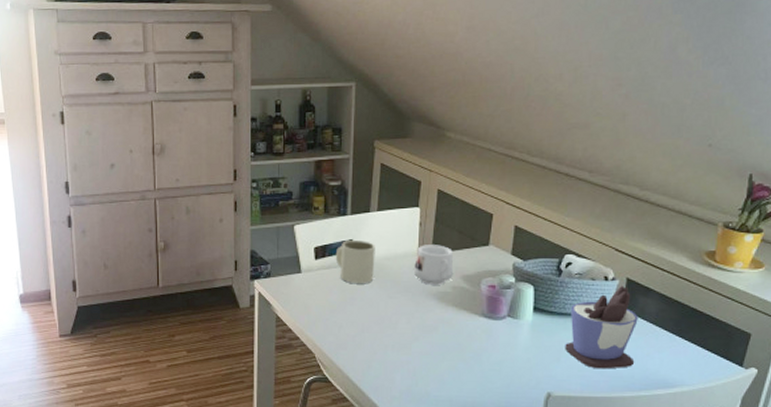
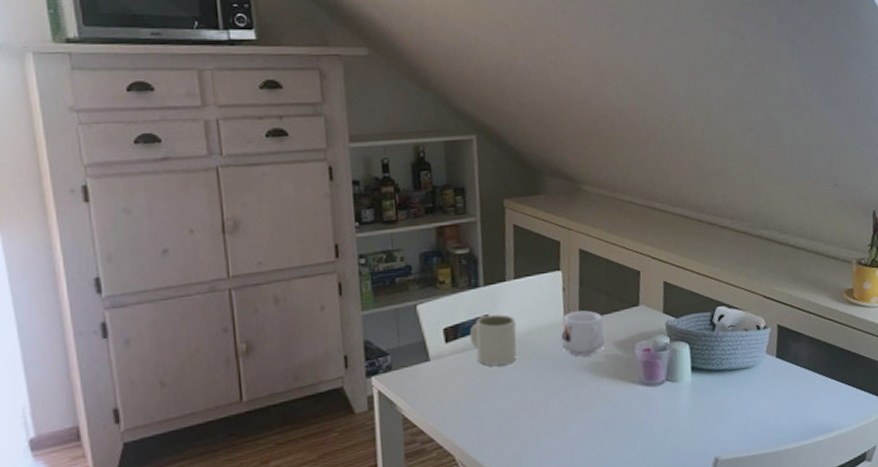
cup: present [565,285,638,369] -> none [726,332,794,424]

